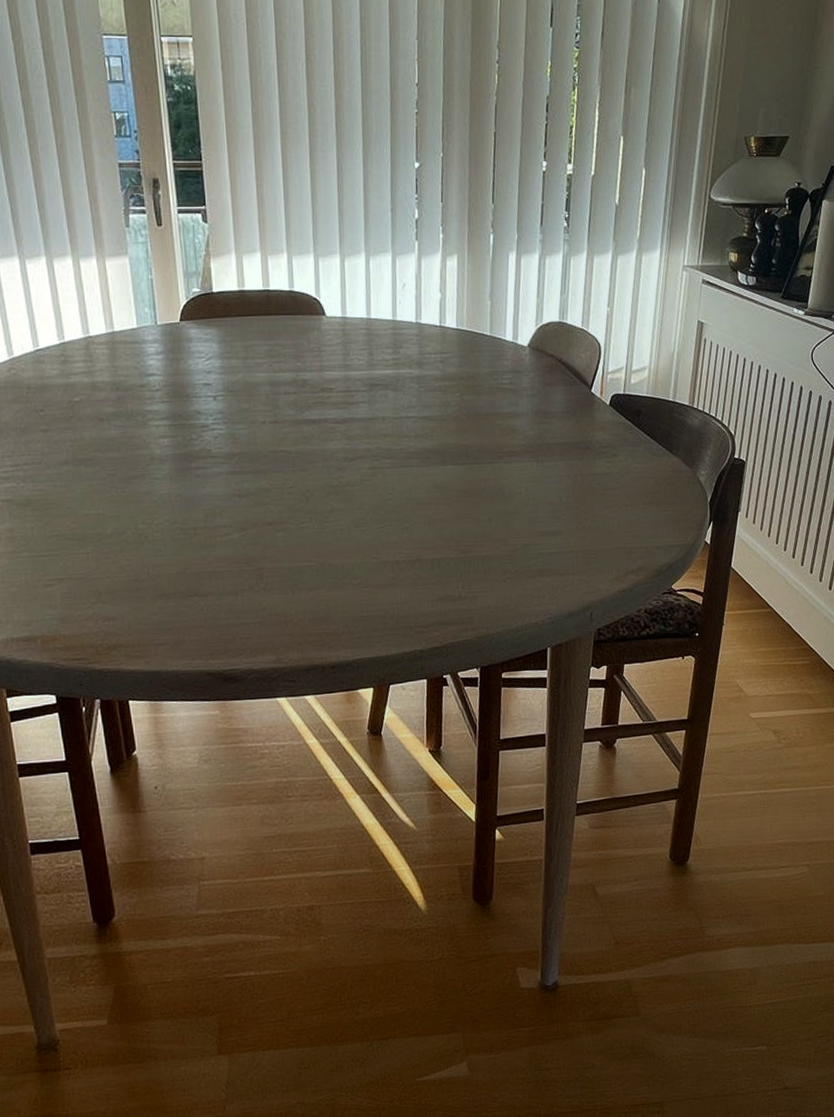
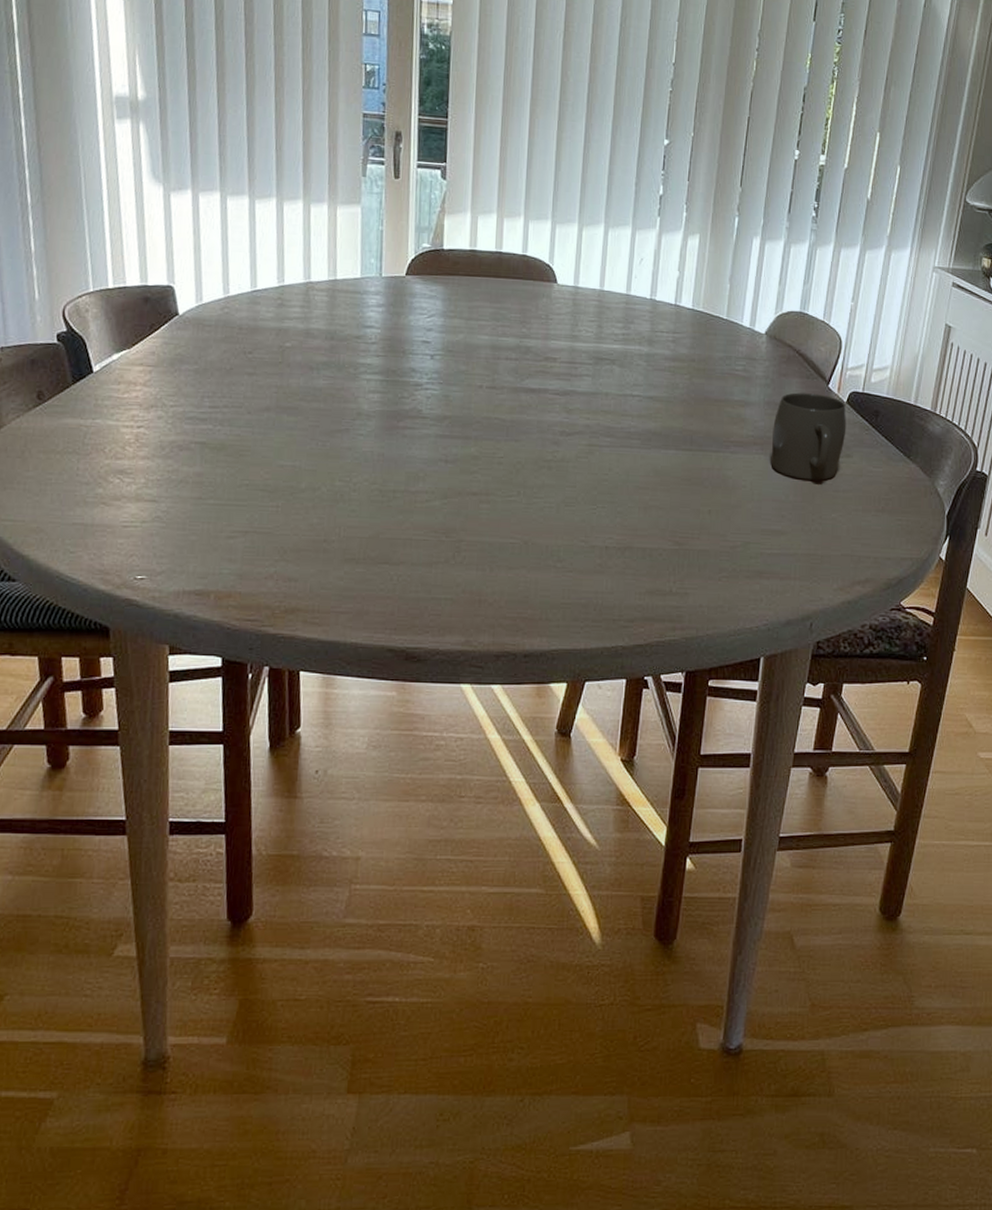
mug: none [542,399,611,482] -> present [772,392,847,481]

